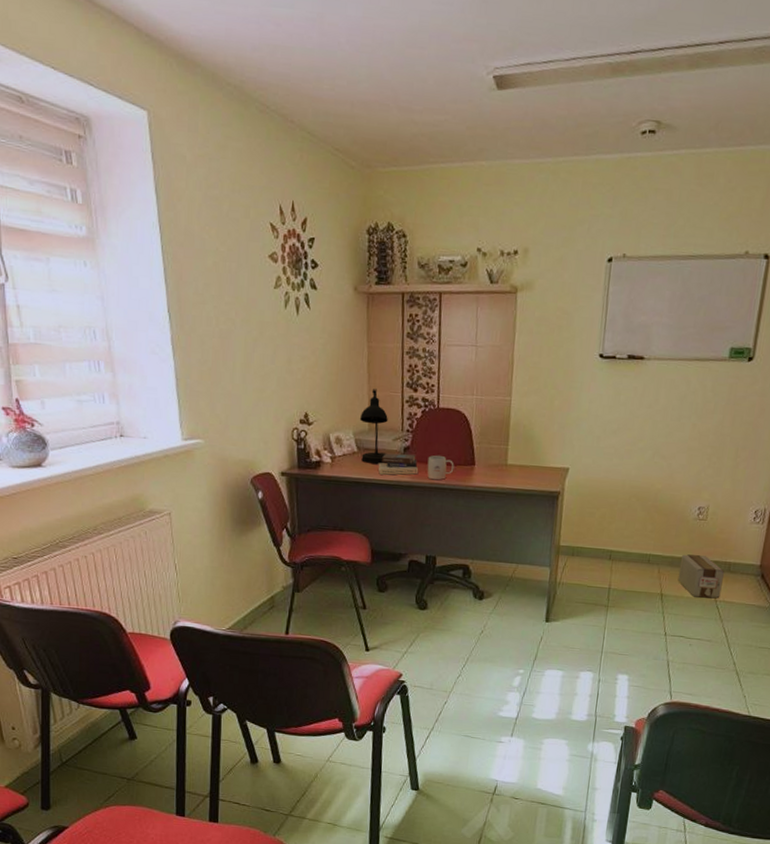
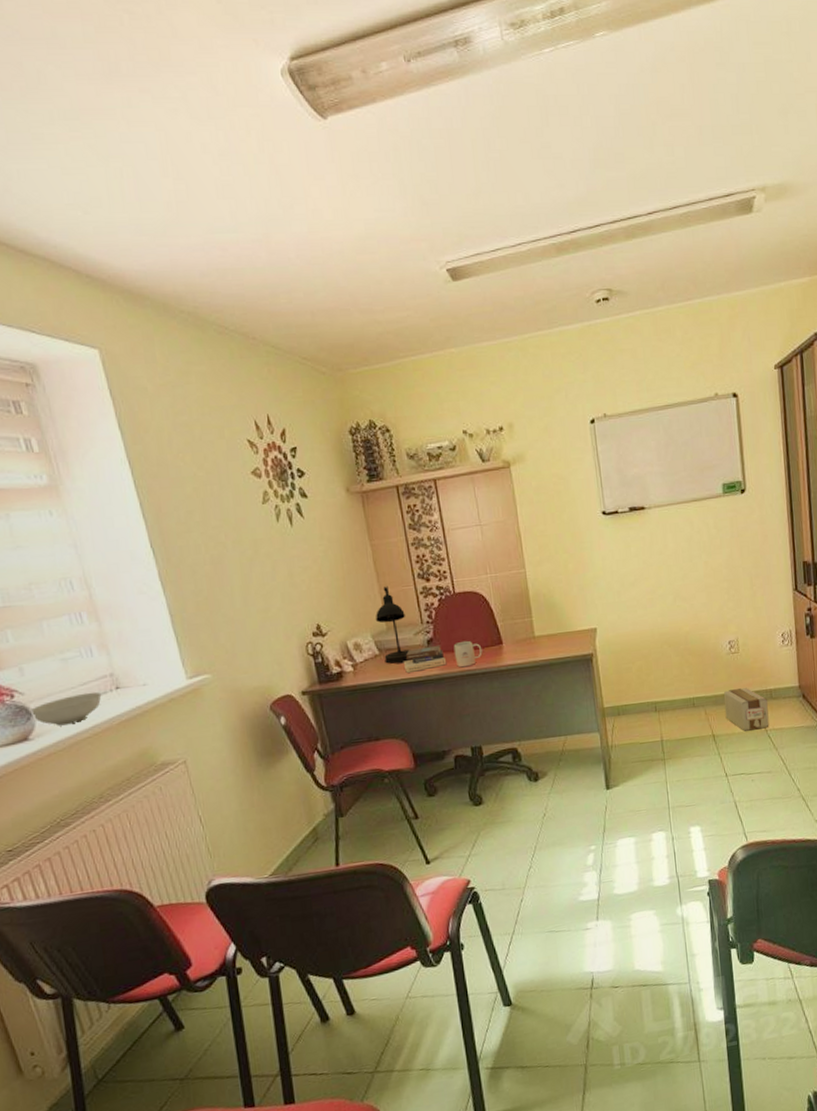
bowl: none [46,434,107,460] -> present [30,692,102,726]

